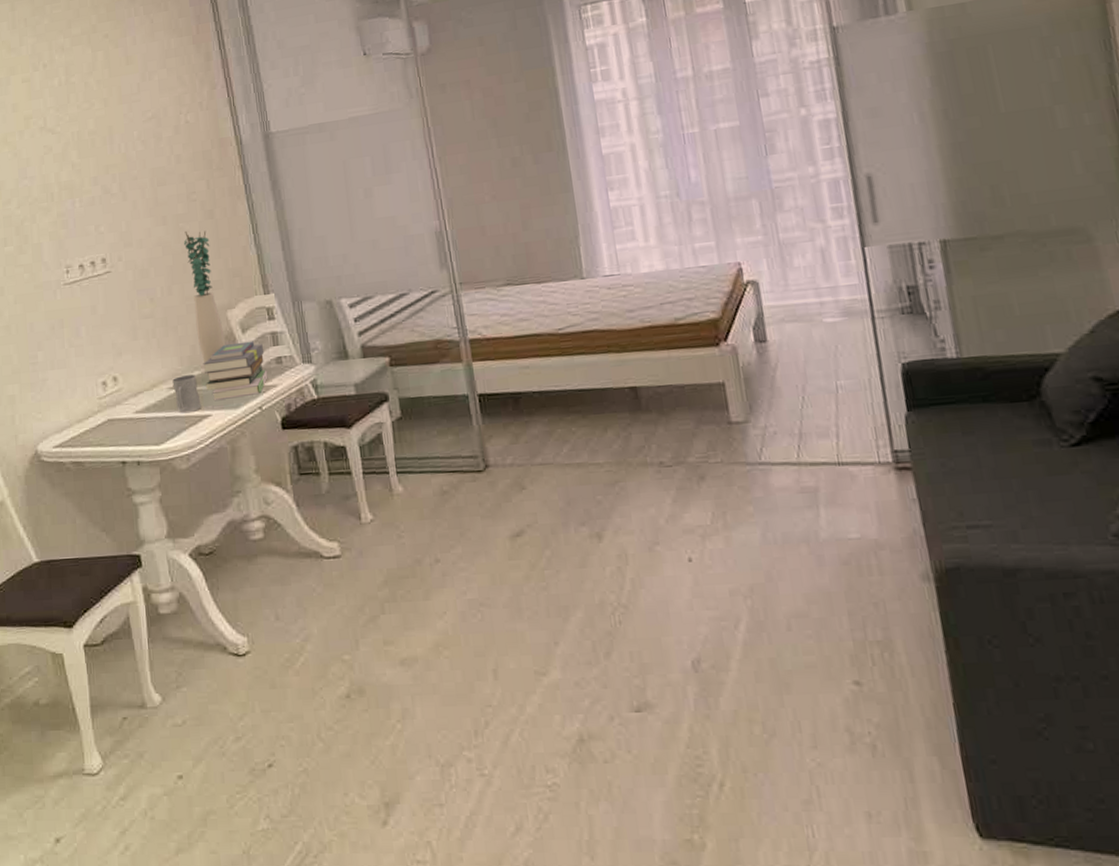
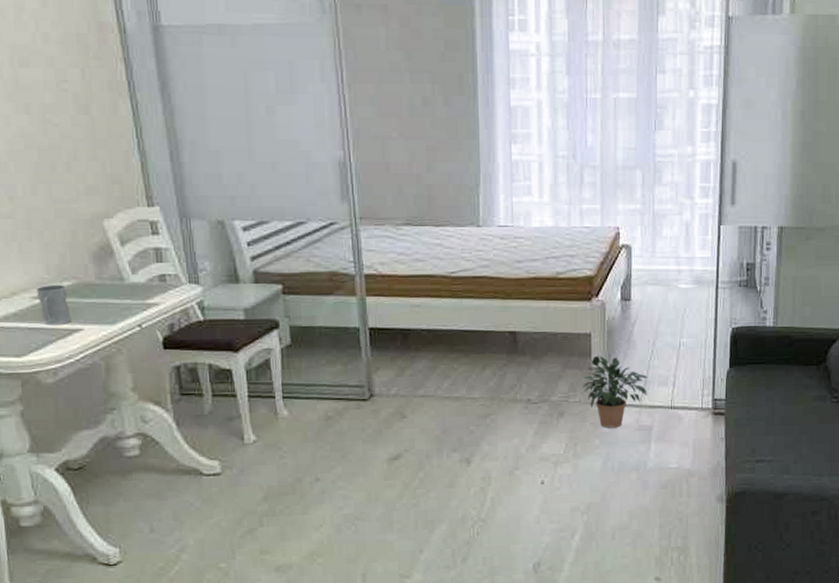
vase: present [183,230,226,376] -> none [51,125,102,288]
books: present [203,341,268,400] -> none [74,255,150,314]
potted plant: none [722,406,805,492] -> present [582,355,648,428]

